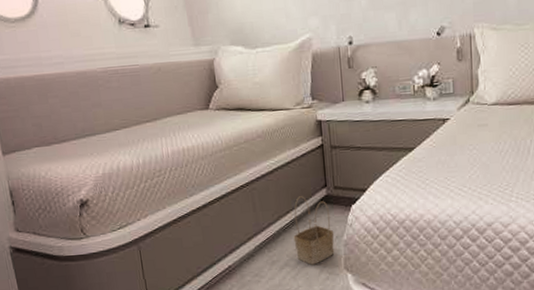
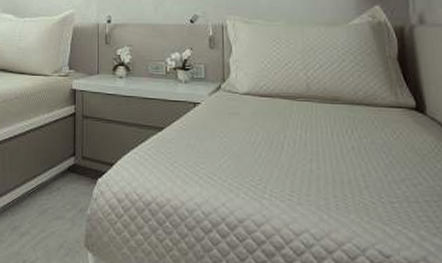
basket: present [293,196,335,265] -> none [37,162,78,237]

